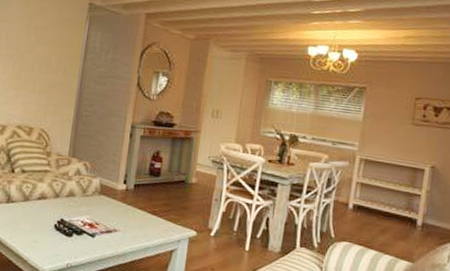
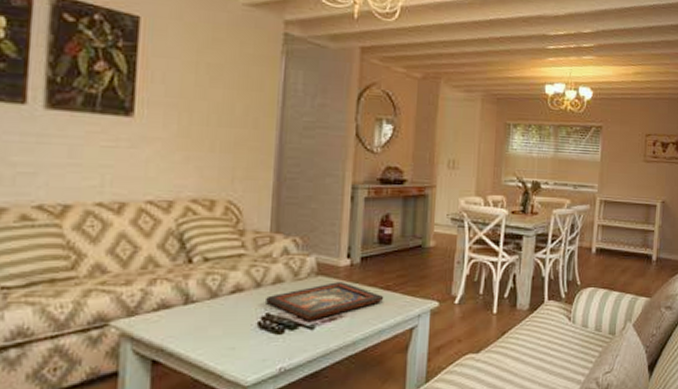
decorative tray: none [61,201,151,230] -> present [266,282,384,321]

